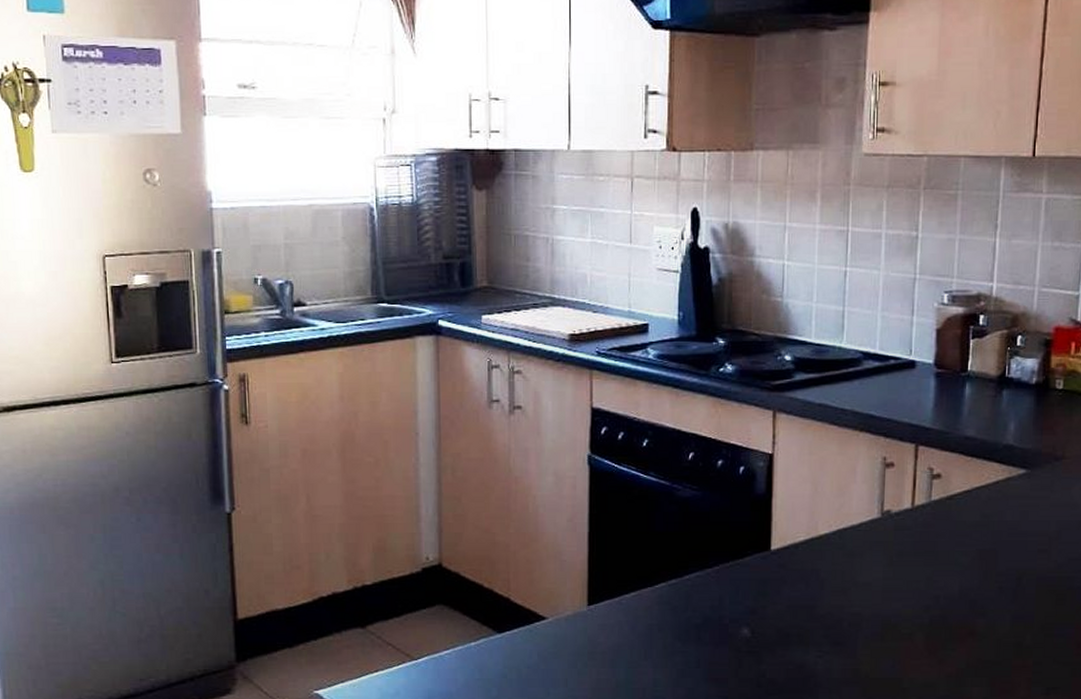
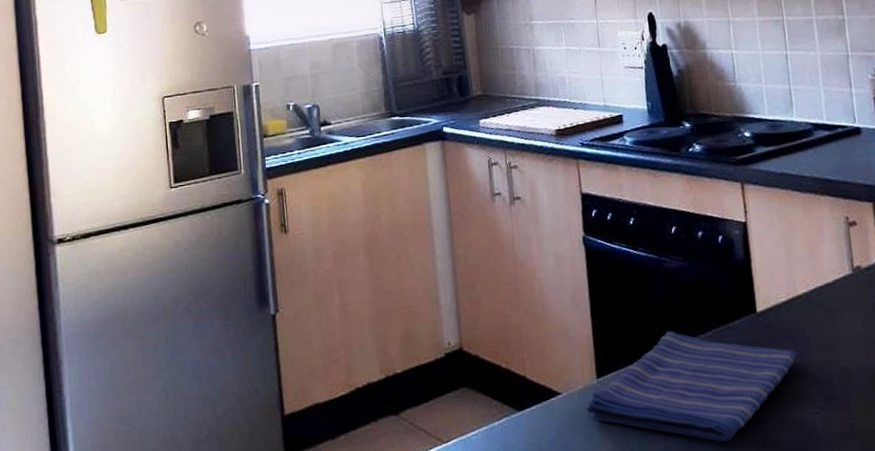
dish towel: none [572,562,809,679] -> present [586,331,798,442]

